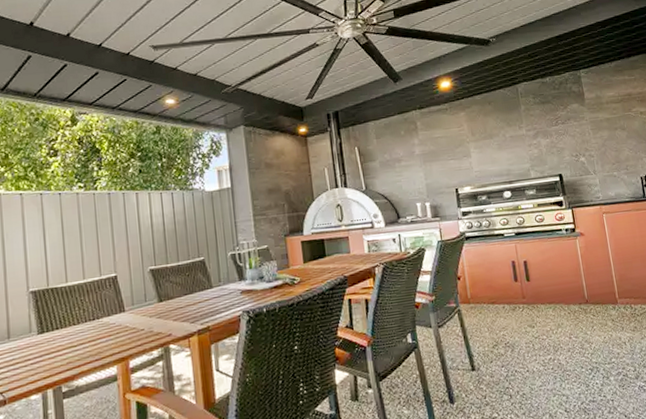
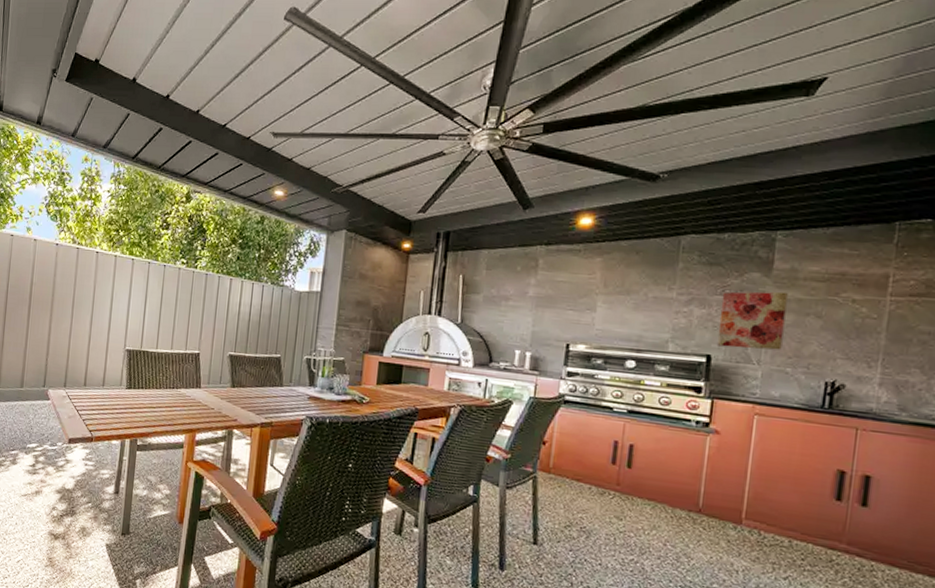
wall art: none [557,115,607,166] -> present [716,291,788,350]

